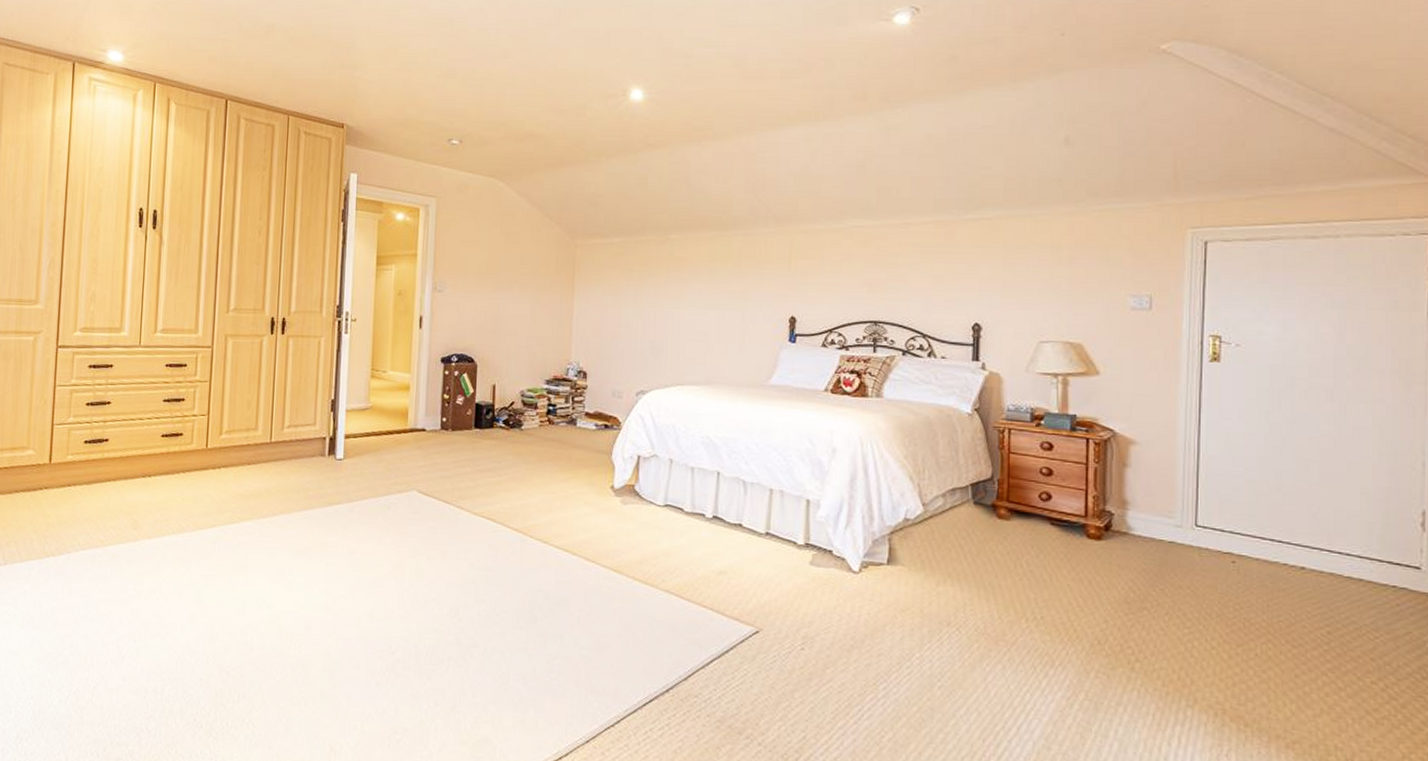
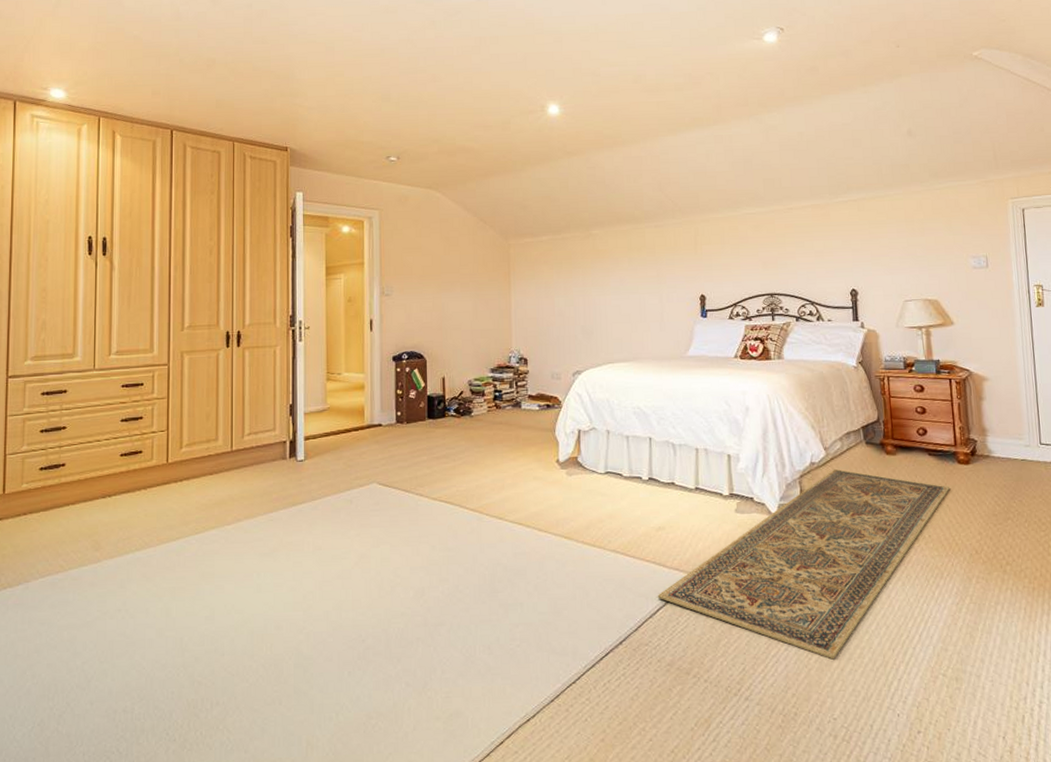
rug: none [713,528,1074,741] -> present [658,468,951,660]

